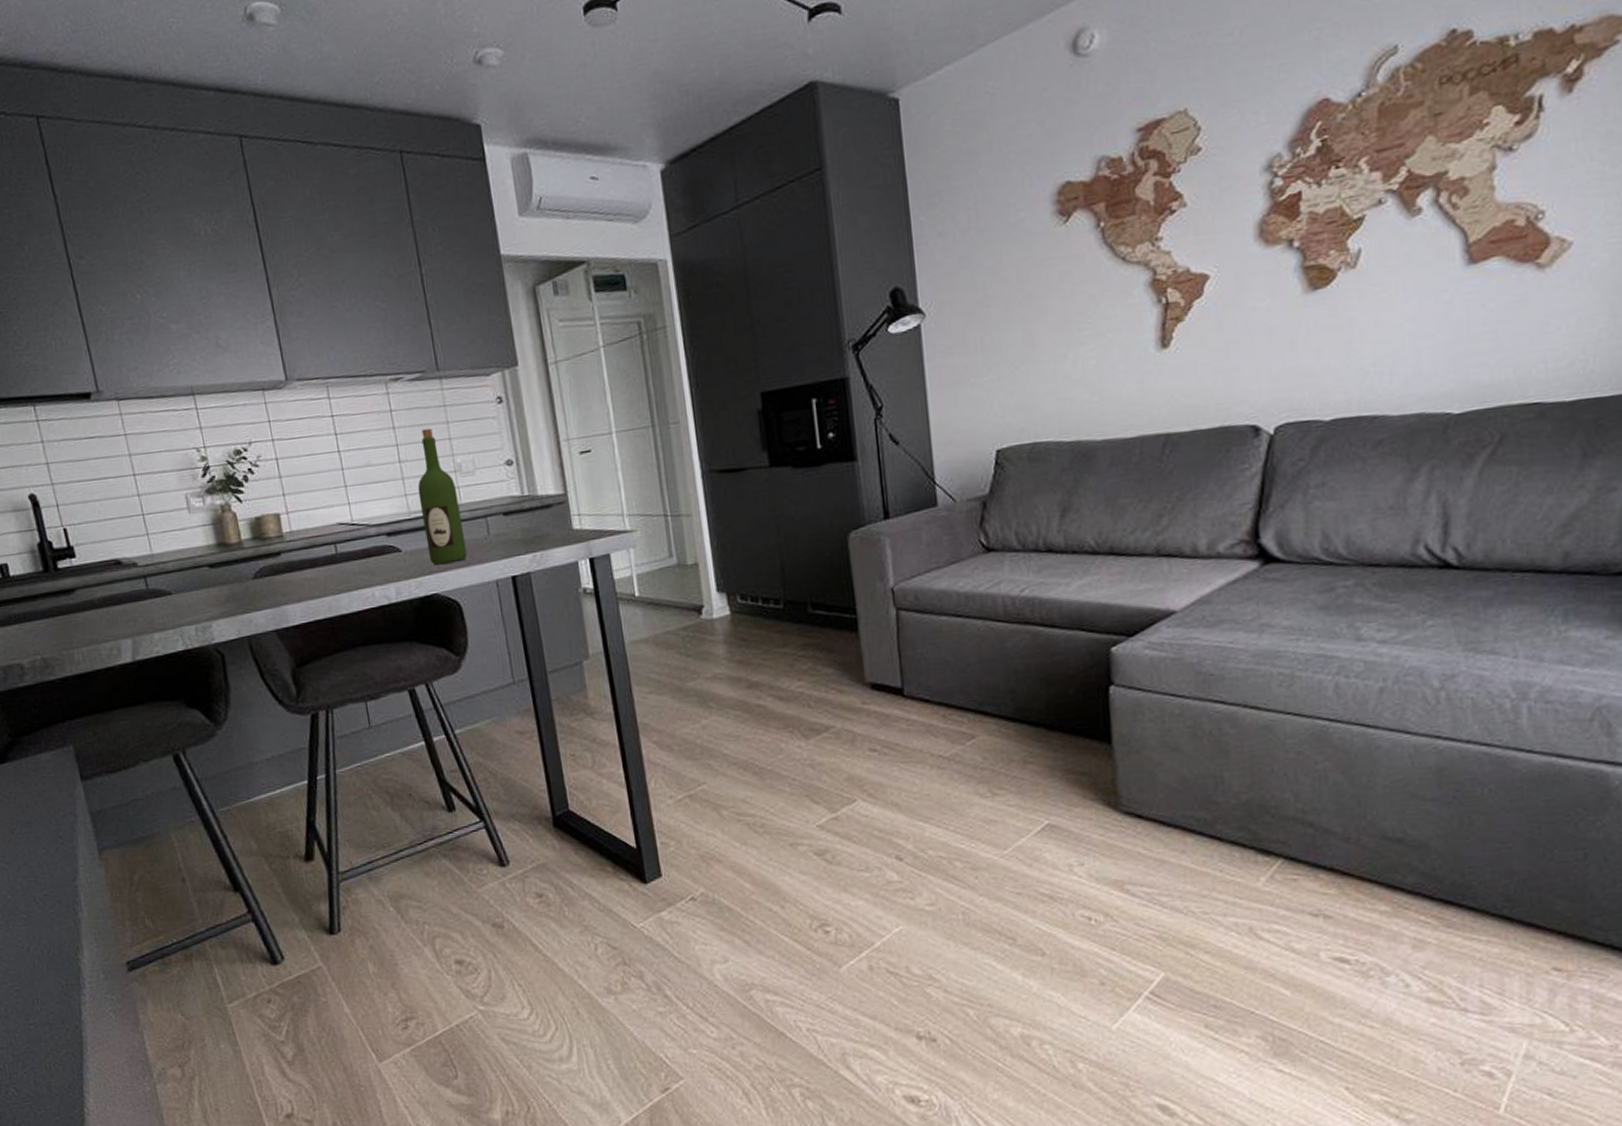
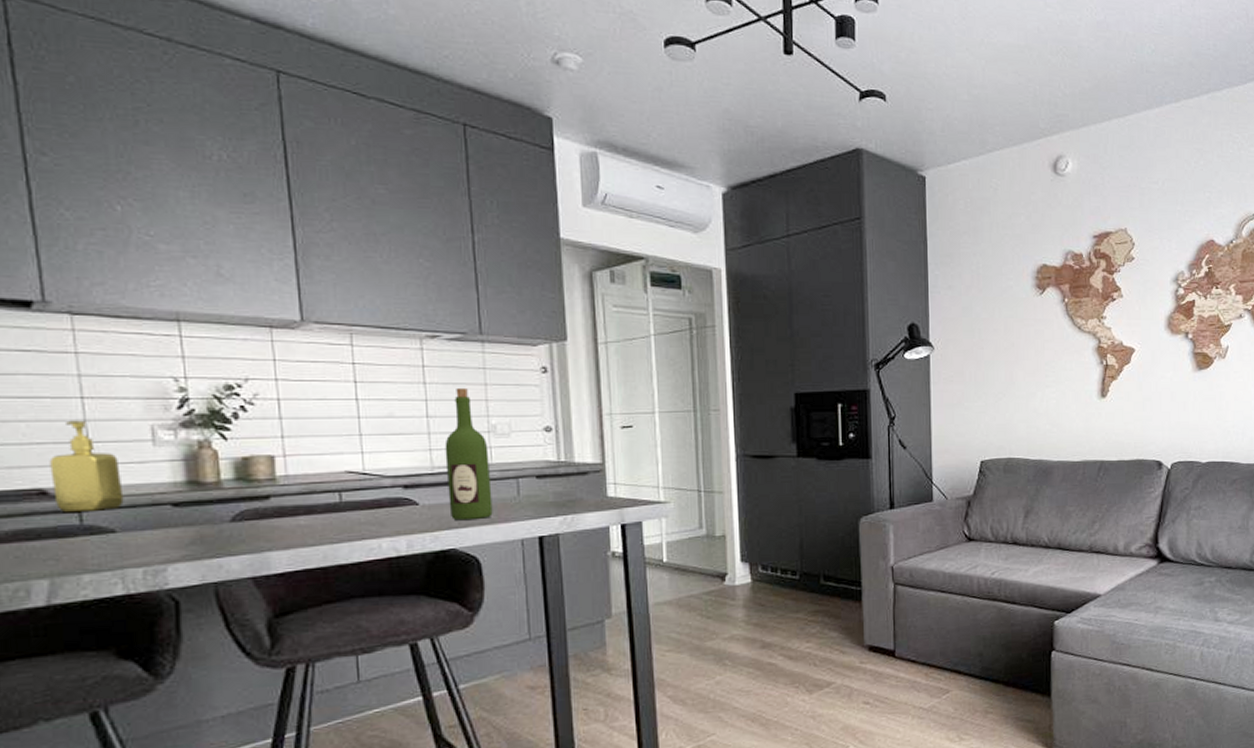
soap dispenser: none [119,495,175,580] -> present [49,420,124,513]

